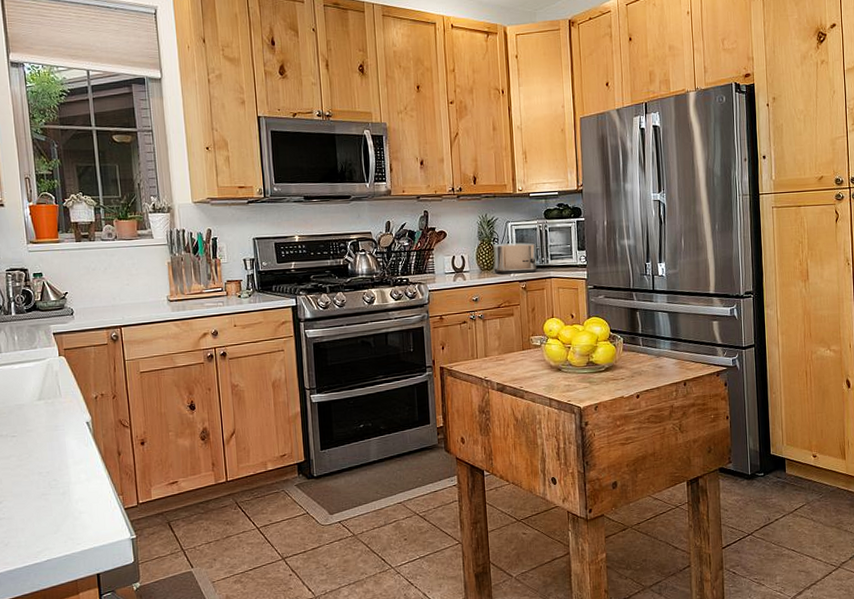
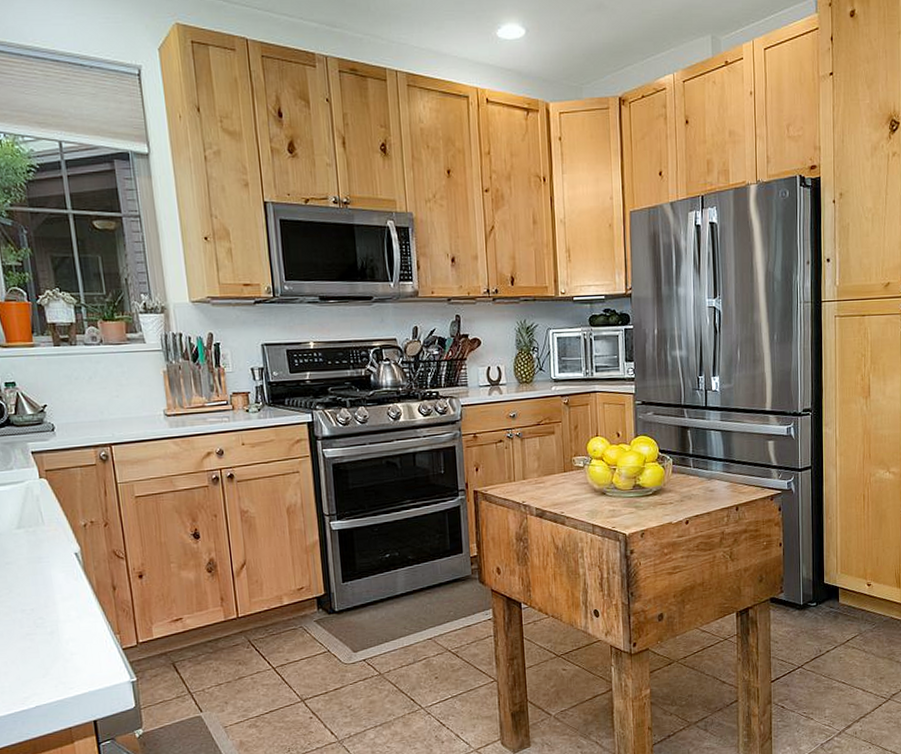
toaster: present [493,242,539,275] -> none [532,352,583,388]

